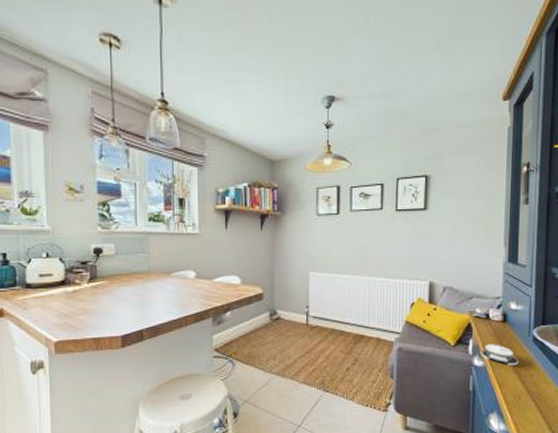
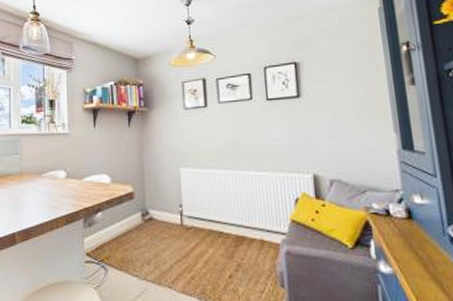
architectural model: present [481,344,519,366] -> none [386,245,437,273]

